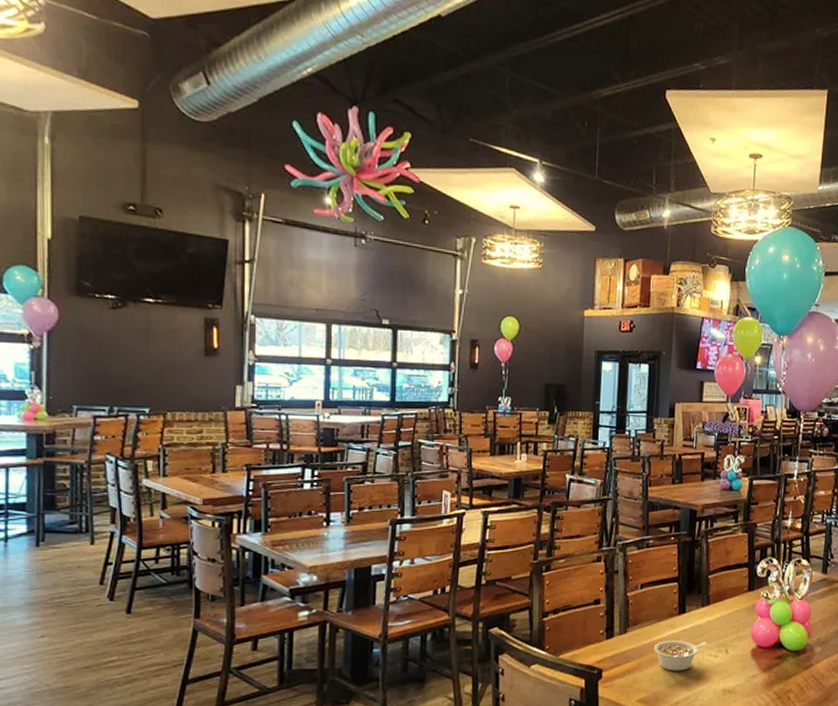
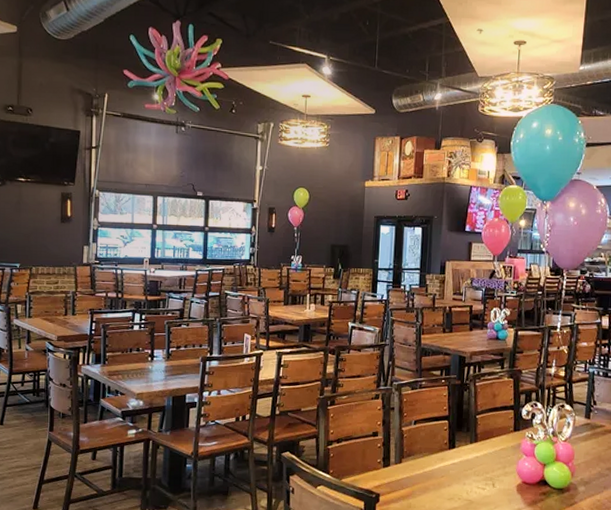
legume: present [653,641,706,671] -> none [425,472,474,500]

